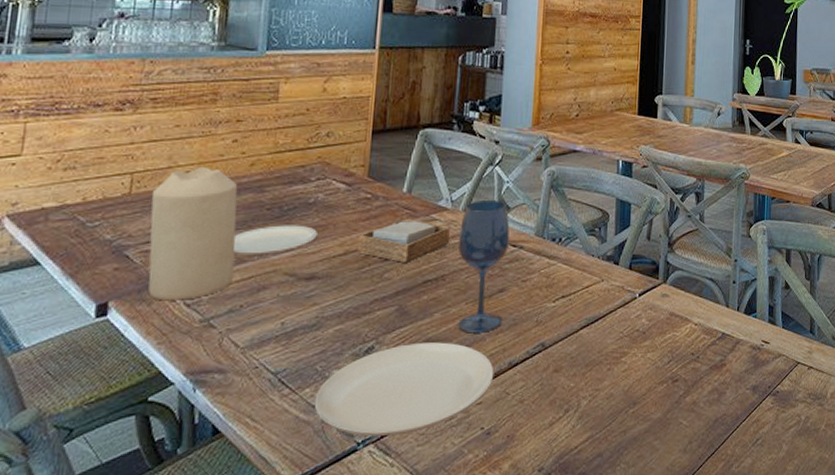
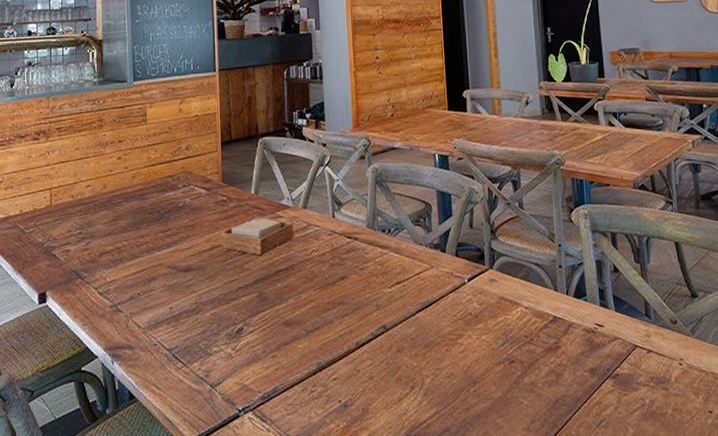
candle: present [148,166,238,301] -> none [65,180,130,291]
plate: present [232,225,317,254] -> none [127,225,188,251]
plate: present [314,342,494,437] -> none [201,324,345,405]
wineglass: present [458,201,510,334] -> none [301,197,346,317]

